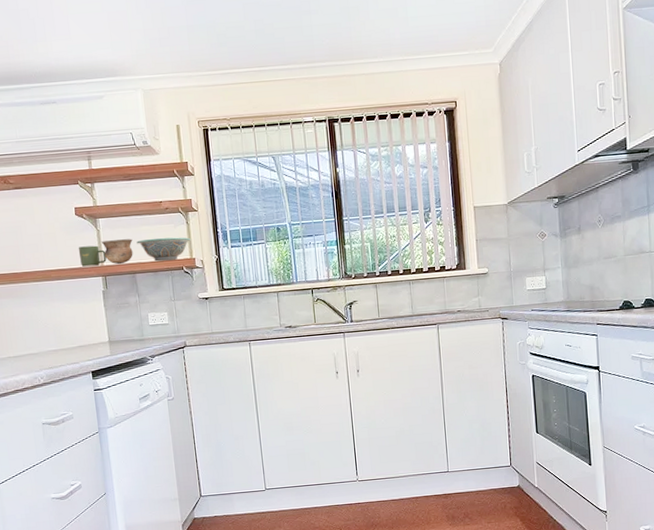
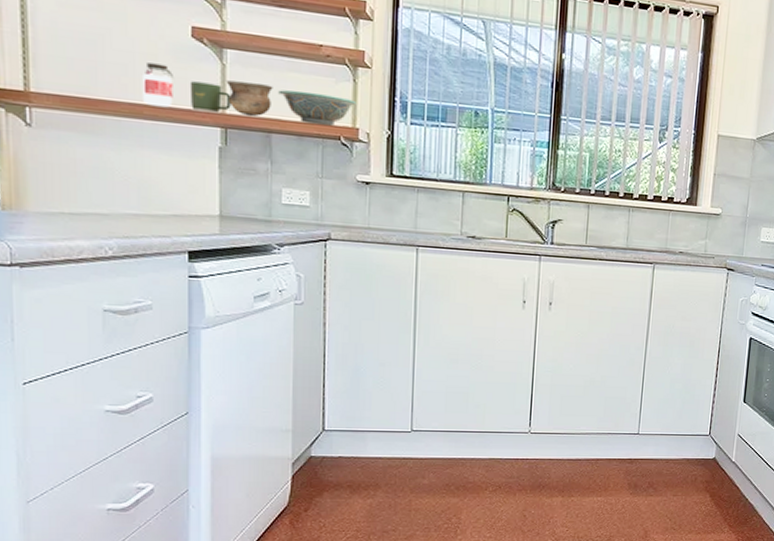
jar: none [47,239,69,270] -> present [141,63,173,108]

